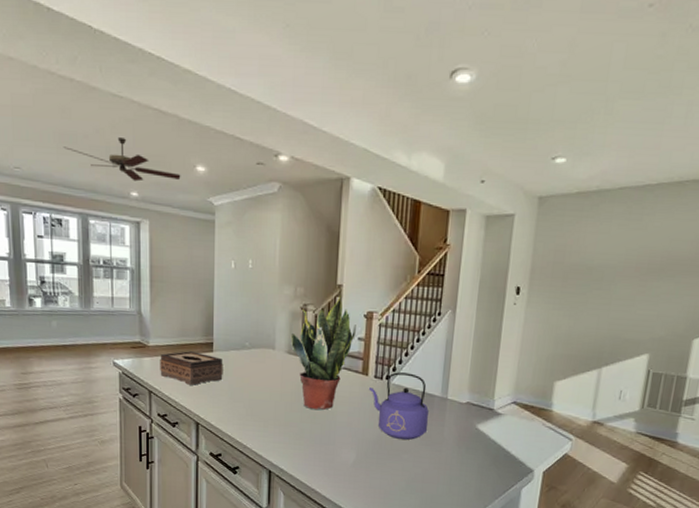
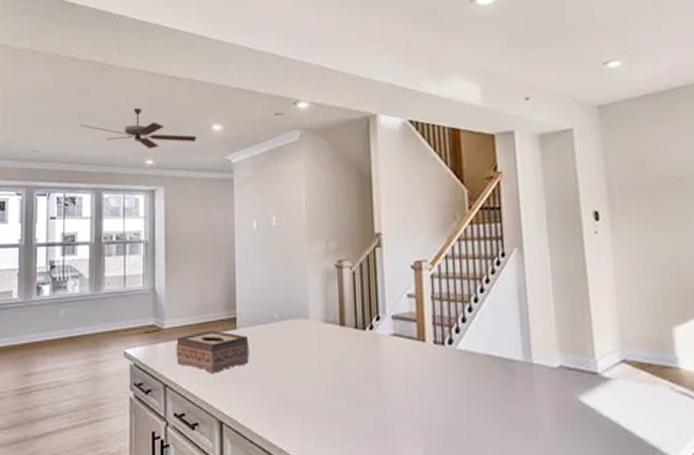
potted plant: present [290,294,356,410] -> none [326,244,404,392]
kettle: present [369,372,429,440] -> none [429,333,513,426]

